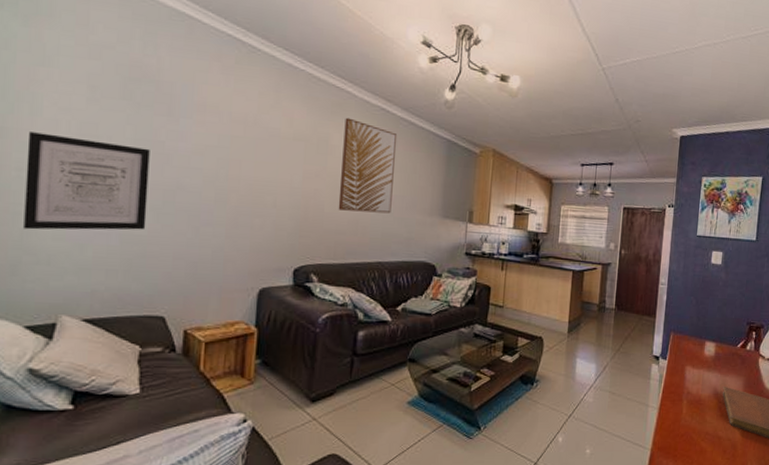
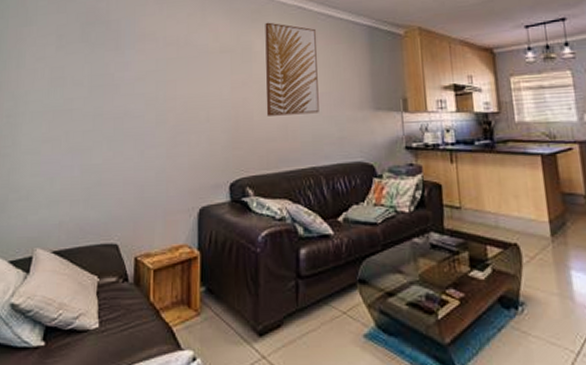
wall art: present [24,132,150,230] -> none [10,81,103,169]

